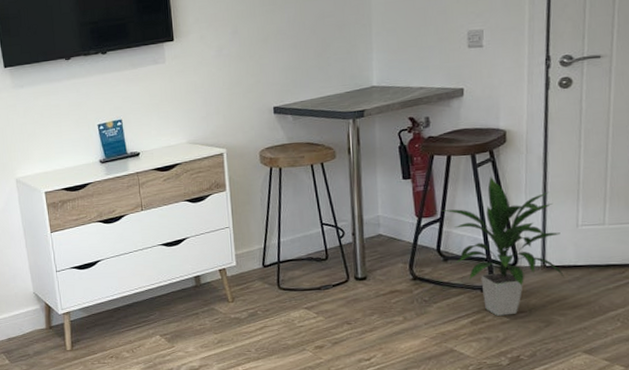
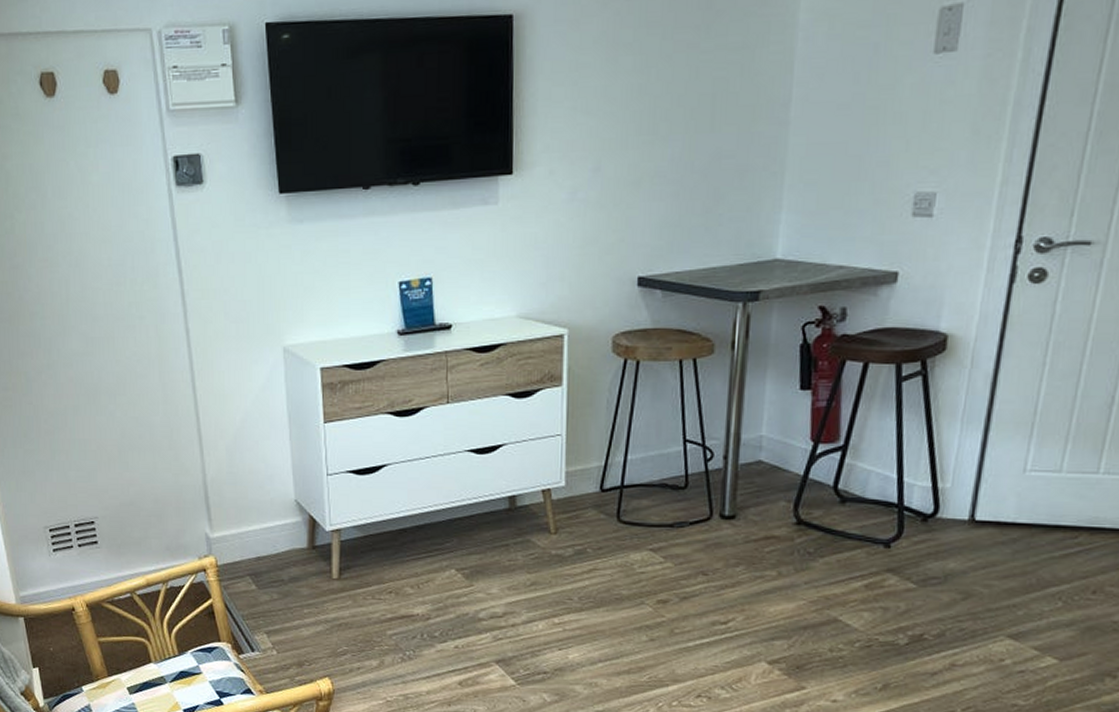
indoor plant: present [442,176,566,316] -> none [847,395,1001,581]

